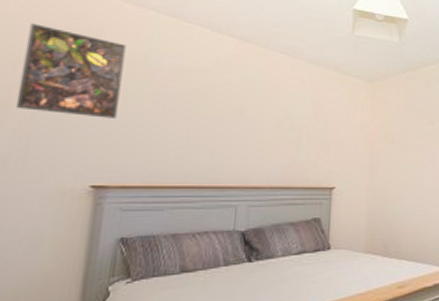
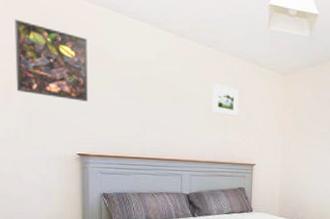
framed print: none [281,94,316,130] -> present [212,84,239,116]

